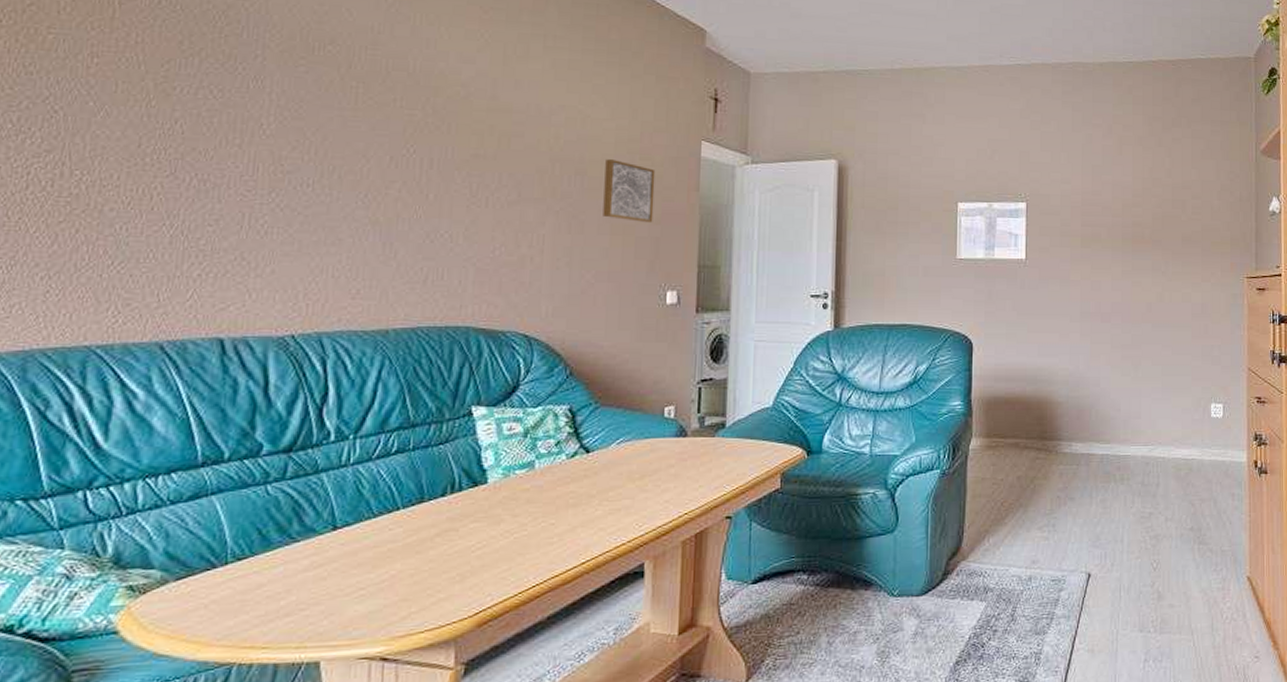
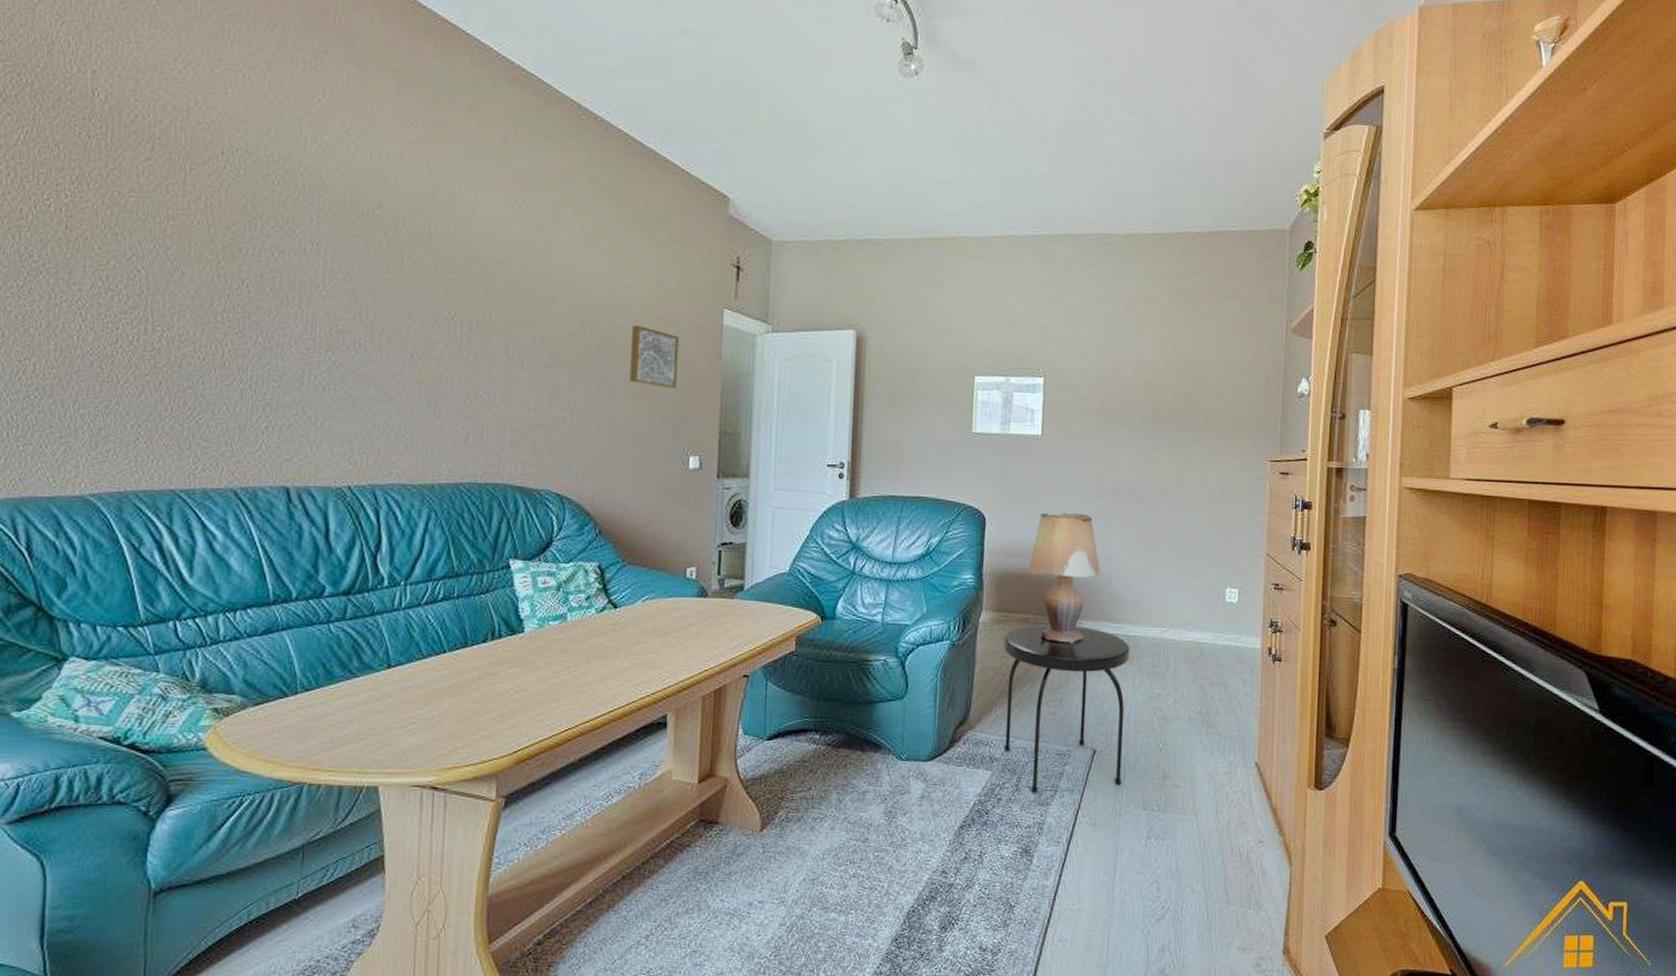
side table: none [994,447,1120,622] -> present [1003,623,1130,793]
lamp: none [1017,336,1088,466] -> present [1028,513,1101,643]

